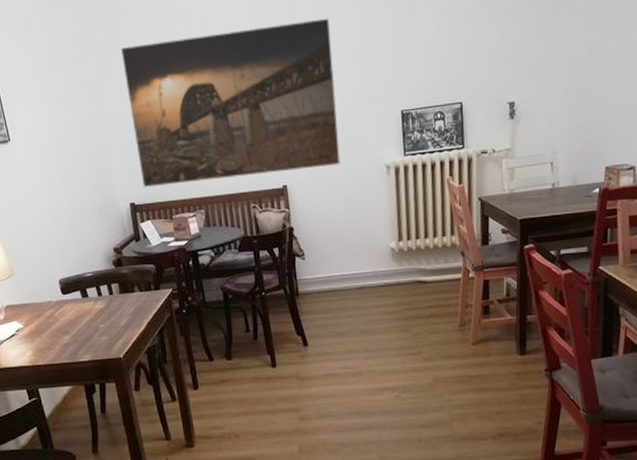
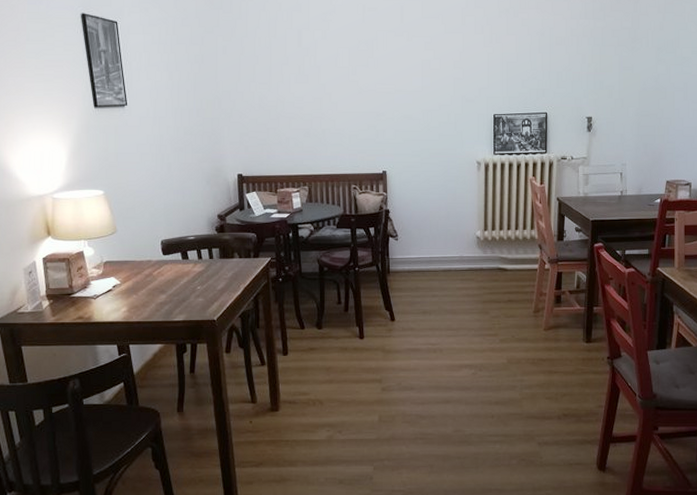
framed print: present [120,18,341,188] -> none [242,26,437,162]

